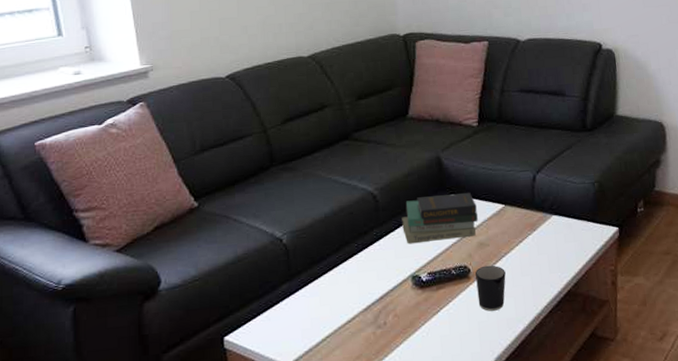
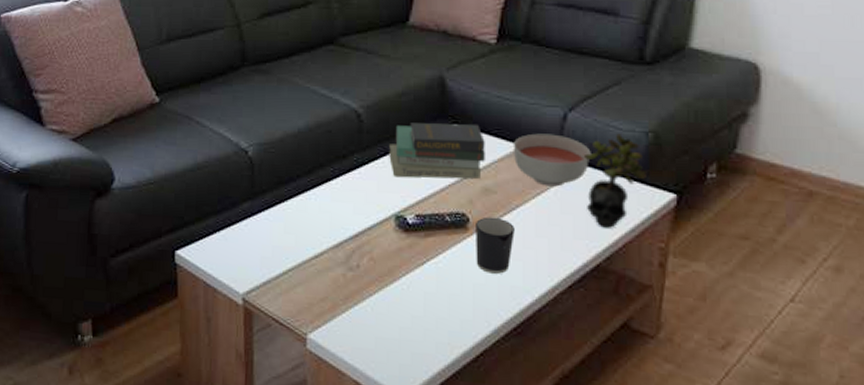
bowl: none [497,192,556,235] -> present [513,133,591,187]
succulent plant: none [550,186,596,261] -> present [583,133,646,228]

